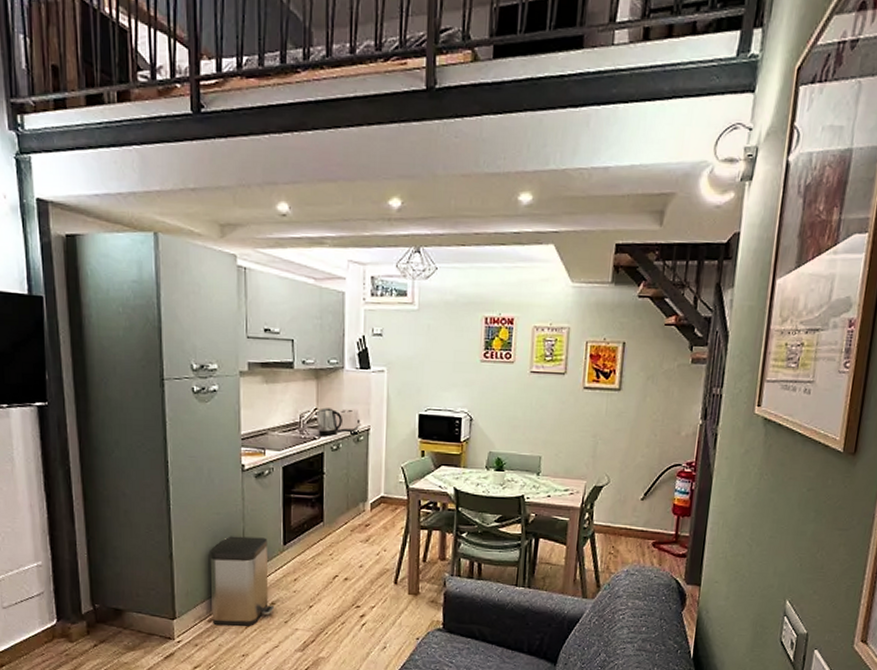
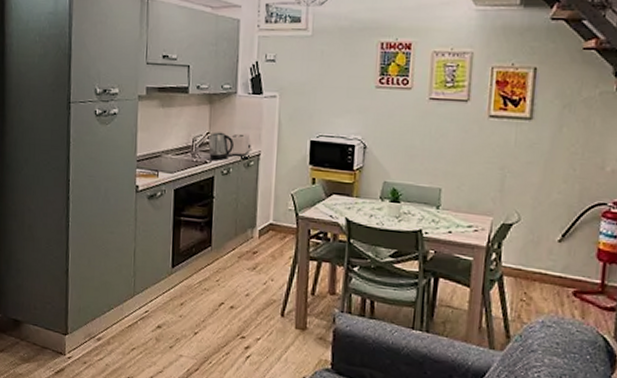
pedal bin: present [210,536,275,627] -> none [101,255,161,348]

